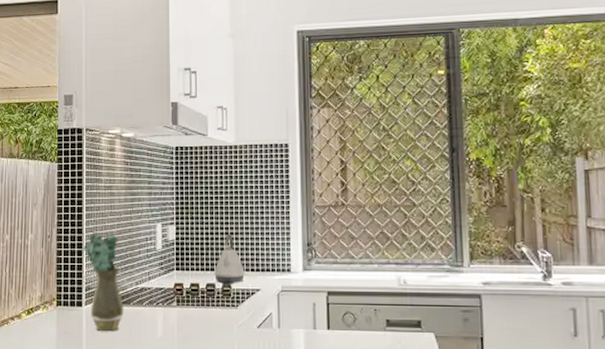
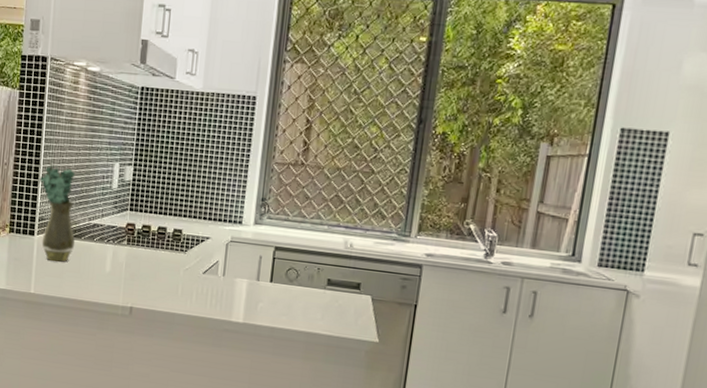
kettle: present [214,234,245,284] -> none [167,180,197,230]

